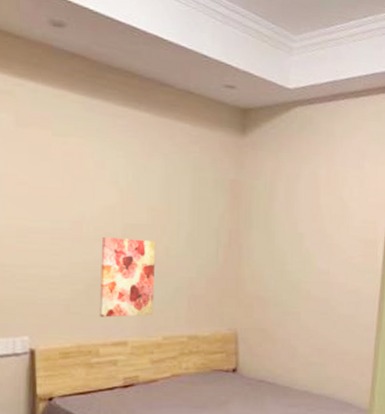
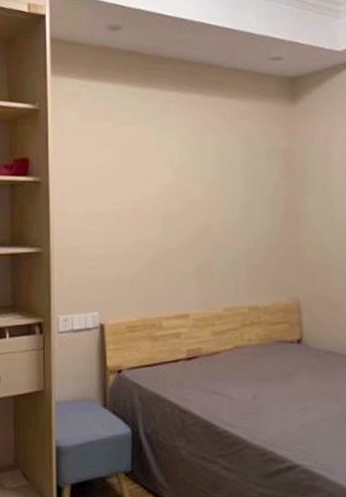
wall art: present [98,236,156,318] -> none [160,214,213,292]

